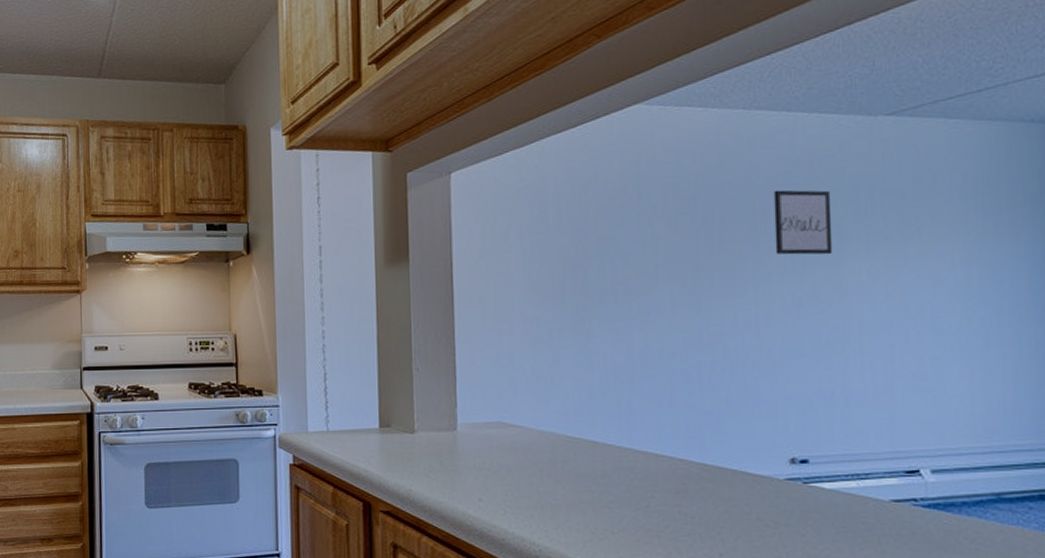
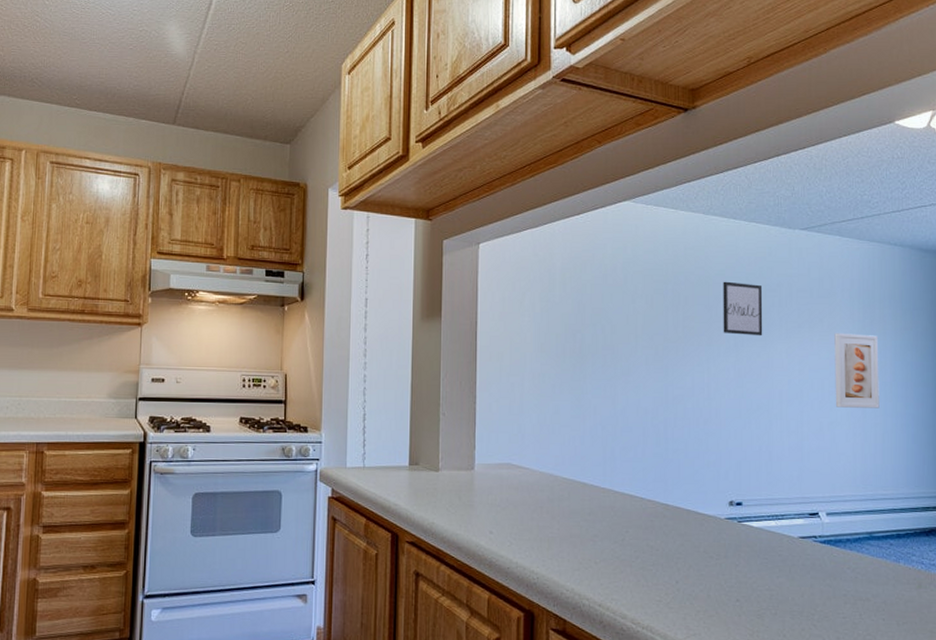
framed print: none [939,242,1010,338] -> present [834,333,880,408]

